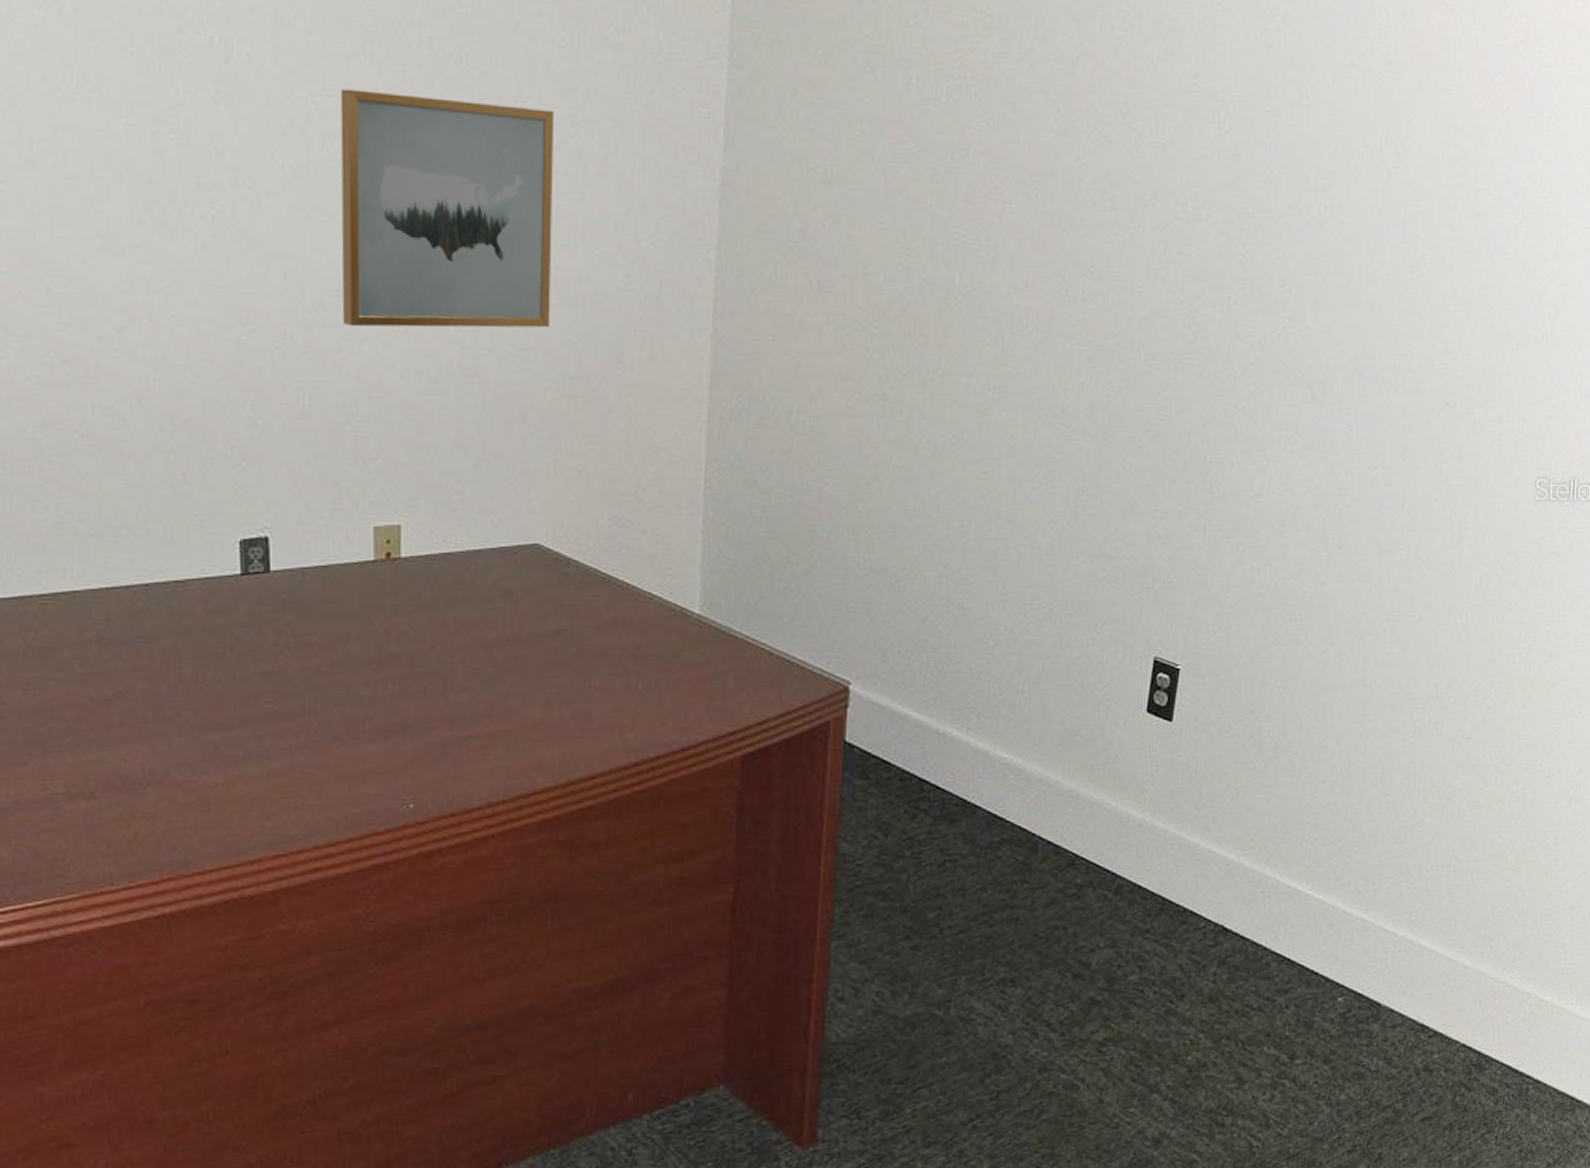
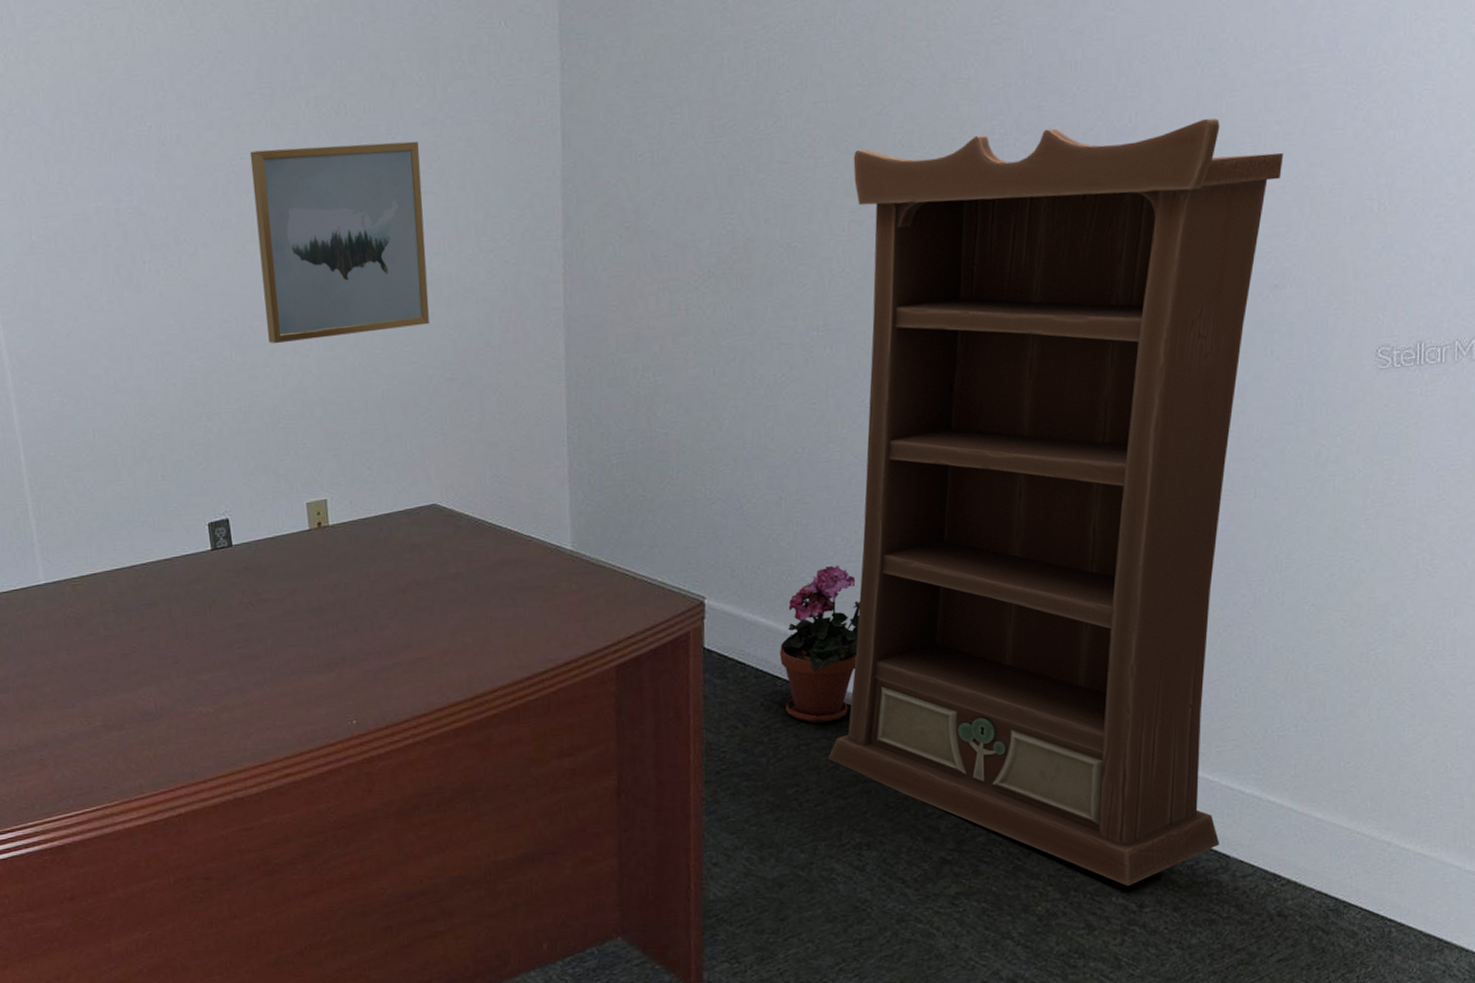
potted plant: none [929,657,1021,838] -> present [779,565,861,724]
bookcase: none [975,201,1459,1035] -> present [828,118,1283,887]

